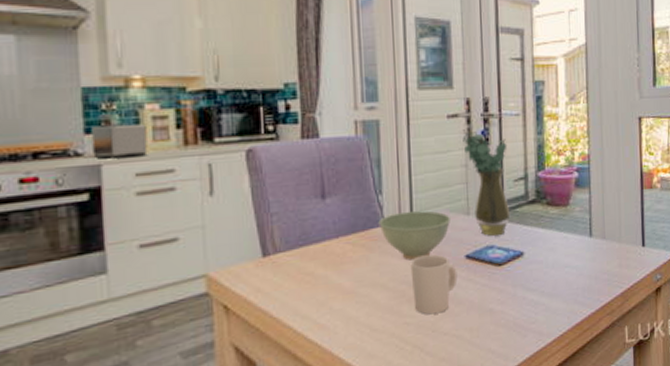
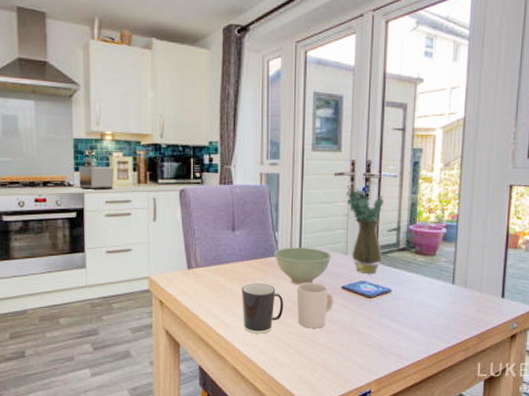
mug: none [338,263,396,333] -> present [241,283,284,334]

